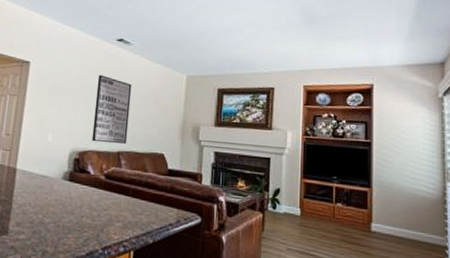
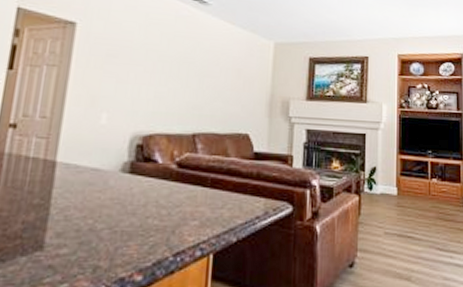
wall art: present [91,75,132,144] -> none [159,40,210,124]

